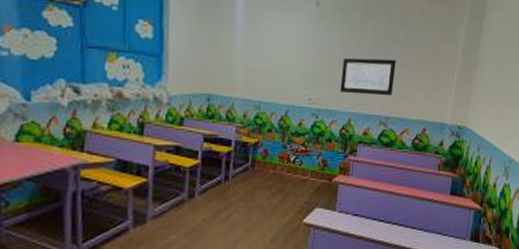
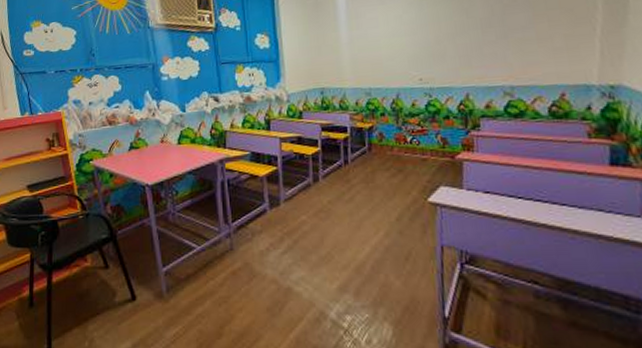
wall art: present [340,57,396,96] -> none [452,25,517,68]

